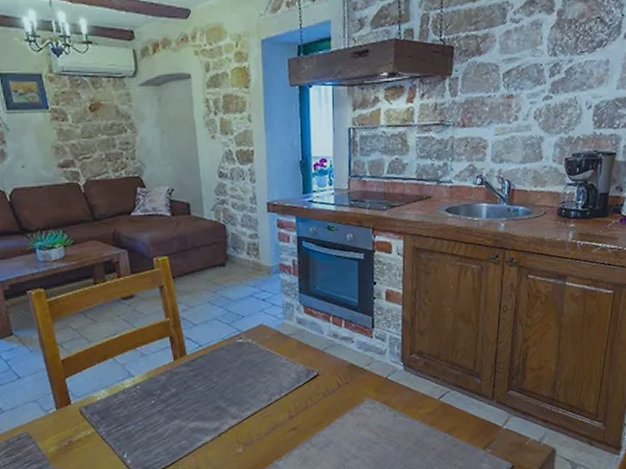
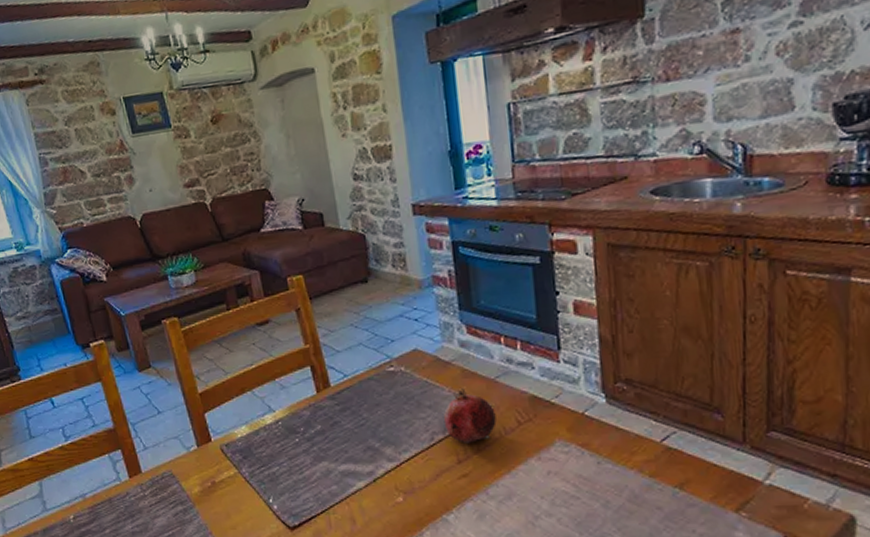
fruit: none [280,358,322,403] -> present [443,388,497,444]

